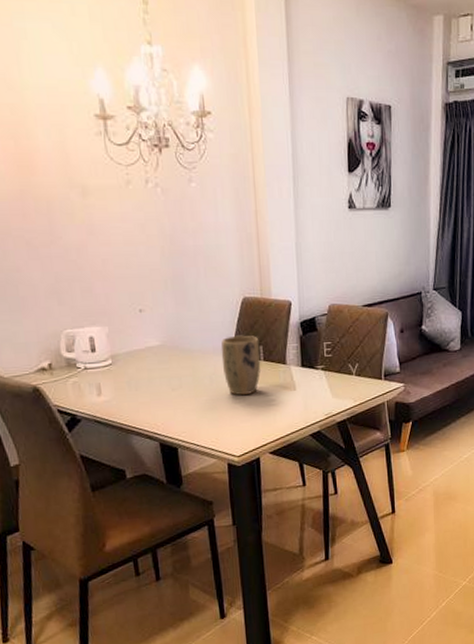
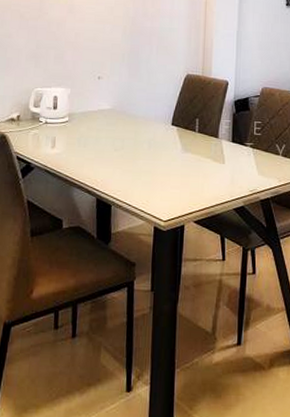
plant pot: present [221,335,261,396] -> none [161,107,196,163]

